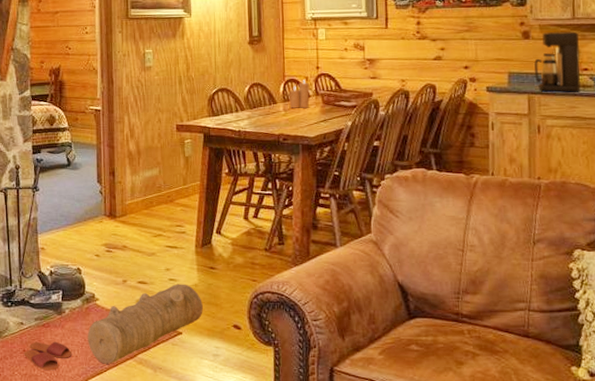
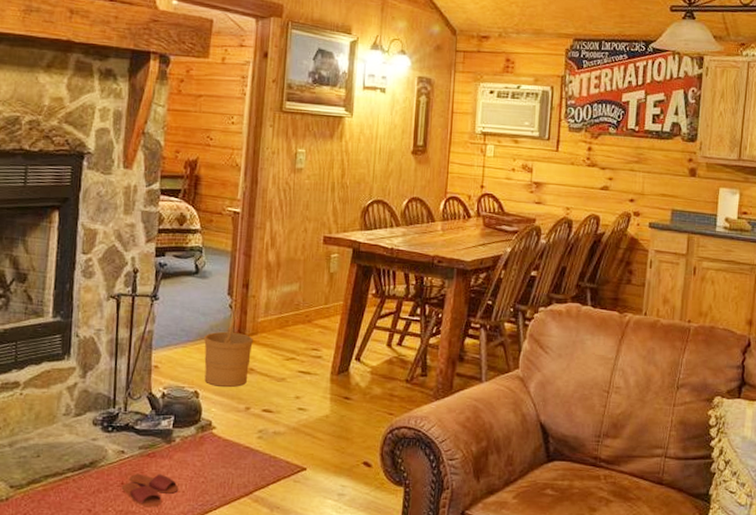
bucket: none [81,194,124,263] -> present [204,309,253,387]
decorative log: present [87,284,203,364] -> none [198,414,333,501]
candle: present [289,80,310,108] -> none [448,198,471,230]
coffee maker: present [534,31,581,92] -> none [697,171,743,236]

